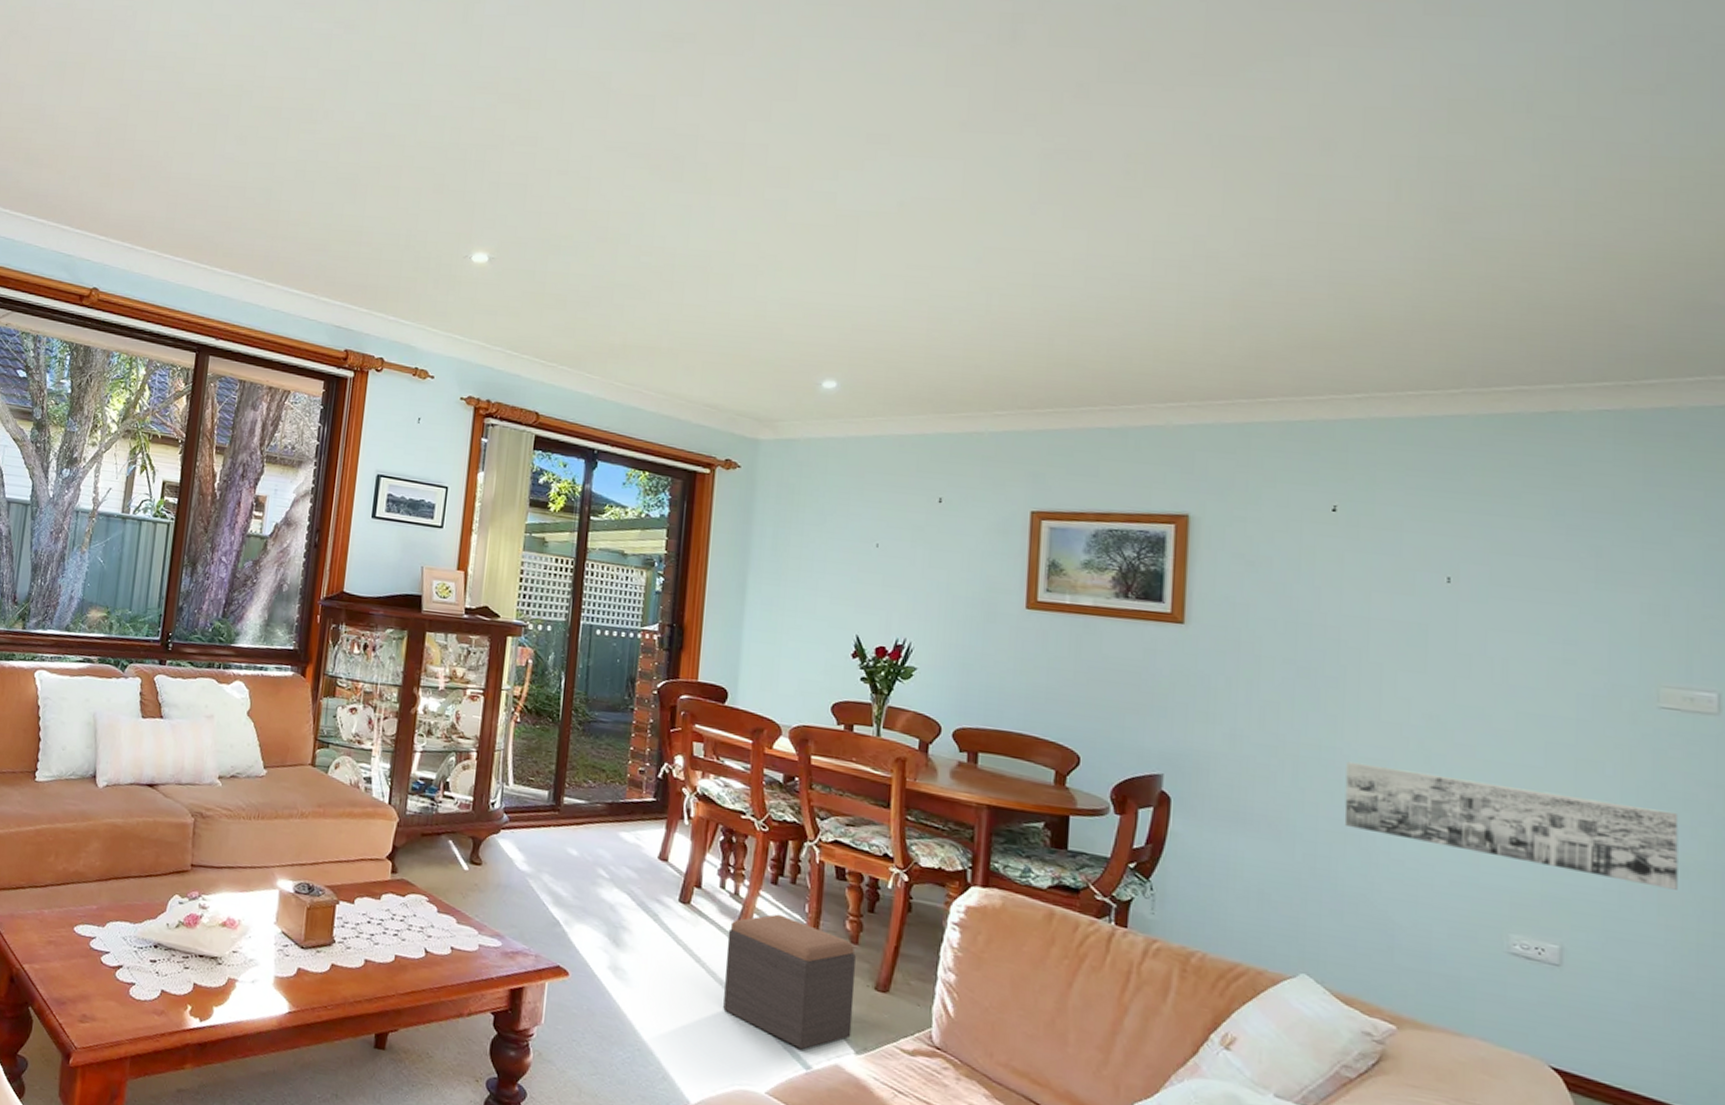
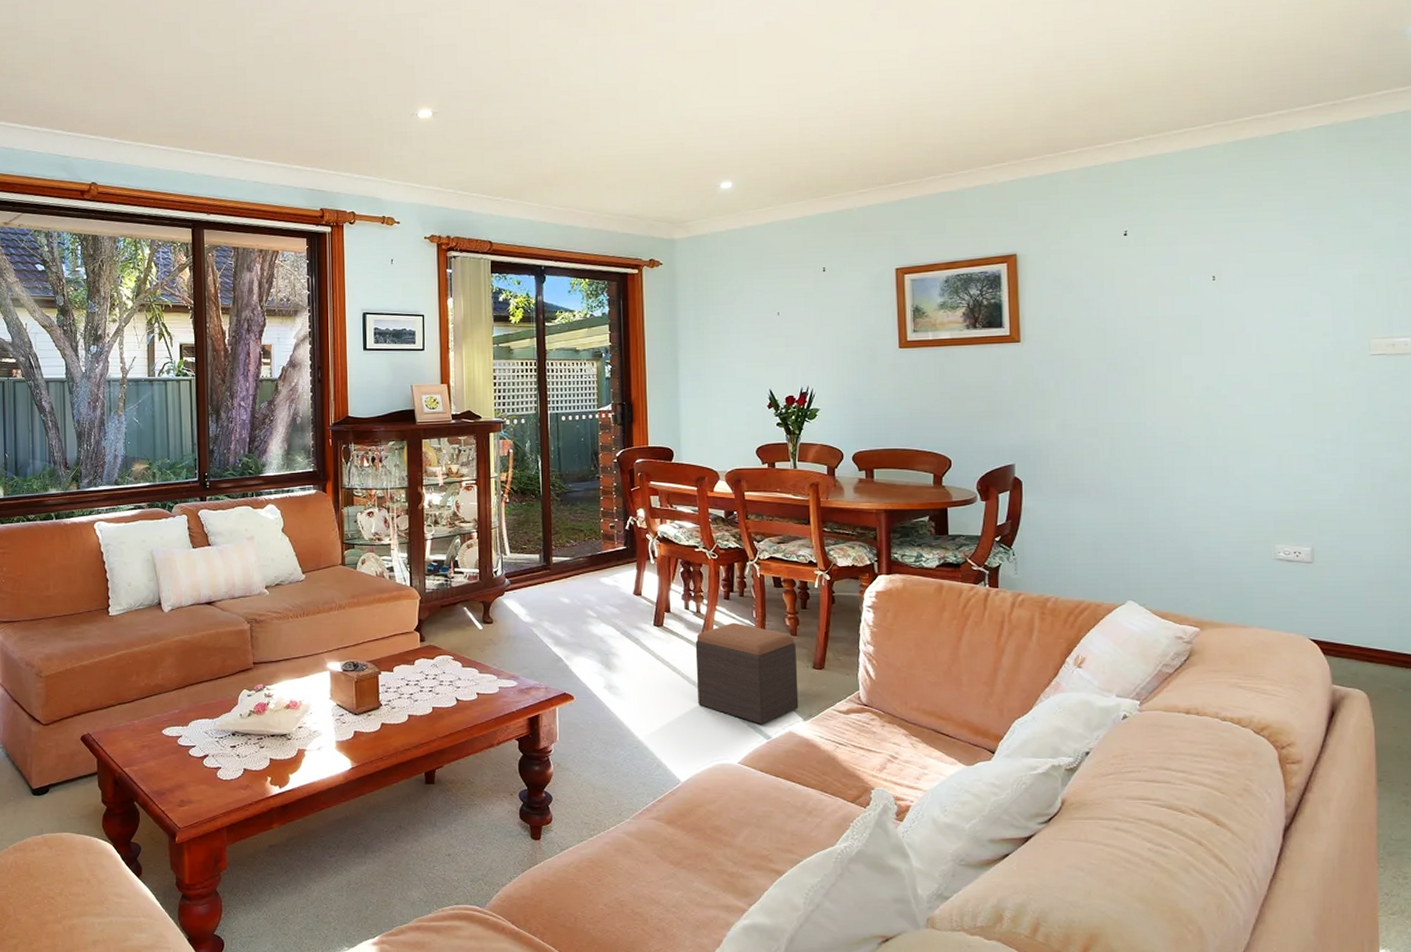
wall art: present [1344,761,1679,890] -> none [1149,431,1391,492]

